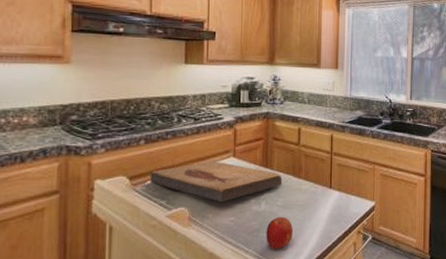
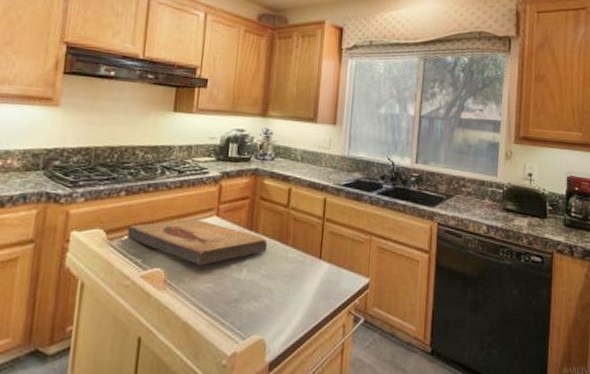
fruit: present [266,216,293,249] -> none [245,287,275,324]

